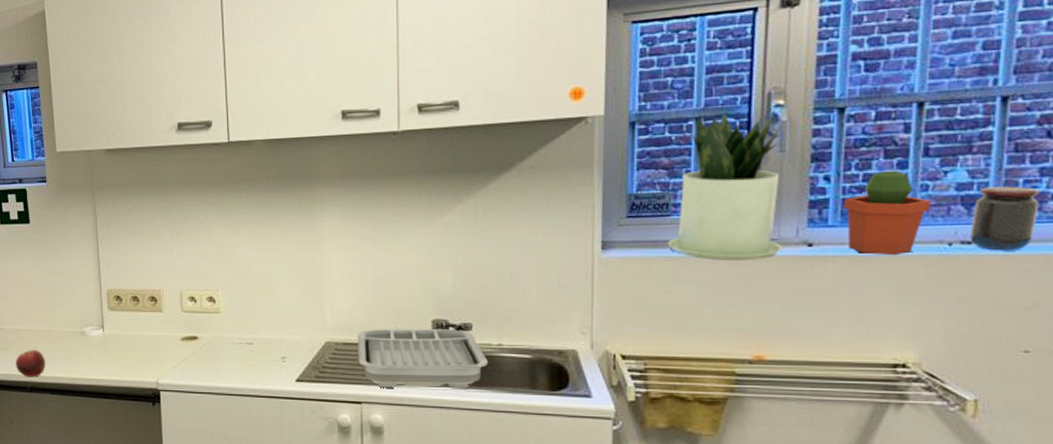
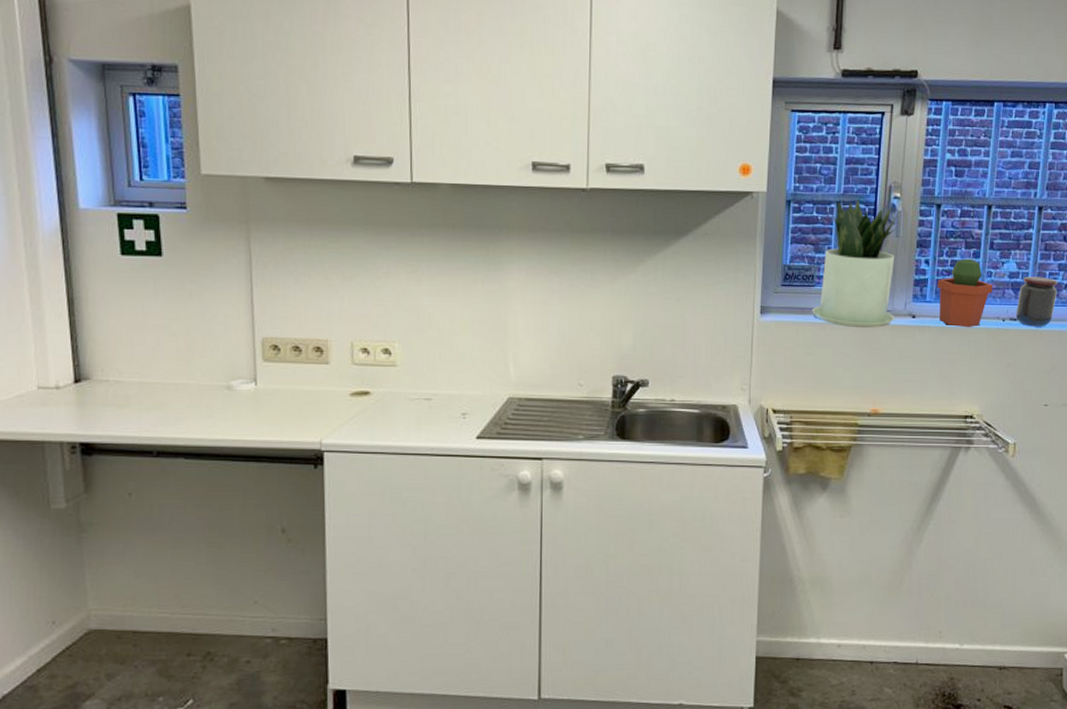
fruit: present [16,349,46,377] -> none [138,406,180,439]
dish rack: present [358,328,489,389] -> none [540,384,662,443]

